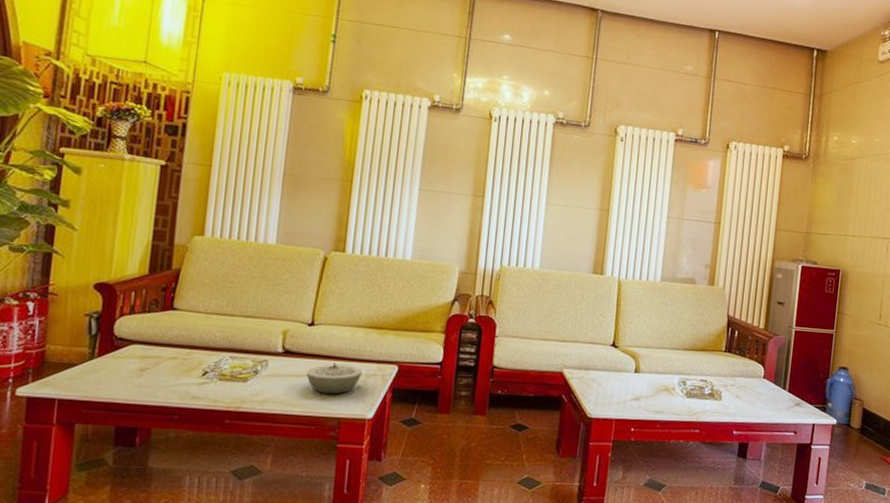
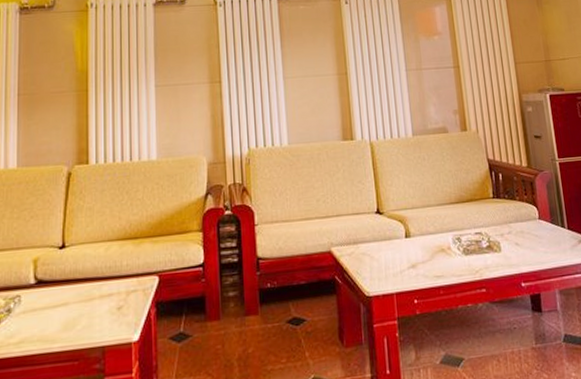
ashtray: present [306,363,362,395] -> none [62,284,121,322]

